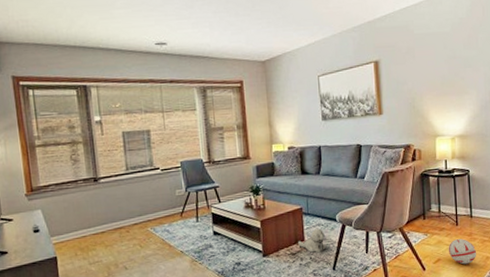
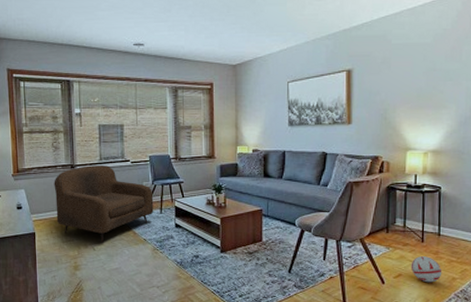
armchair: none [75,175,190,259] -> present [54,165,154,242]
plush toy: present [298,229,326,253] -> none [256,231,283,254]

